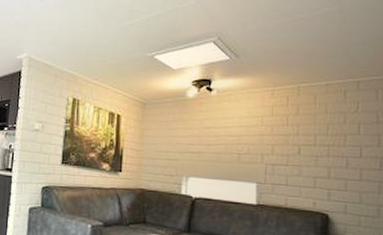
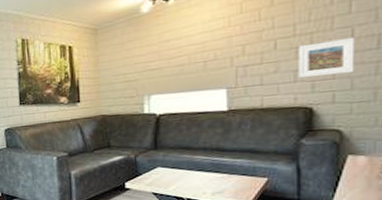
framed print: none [317,154,363,188] -> present [298,36,355,79]

